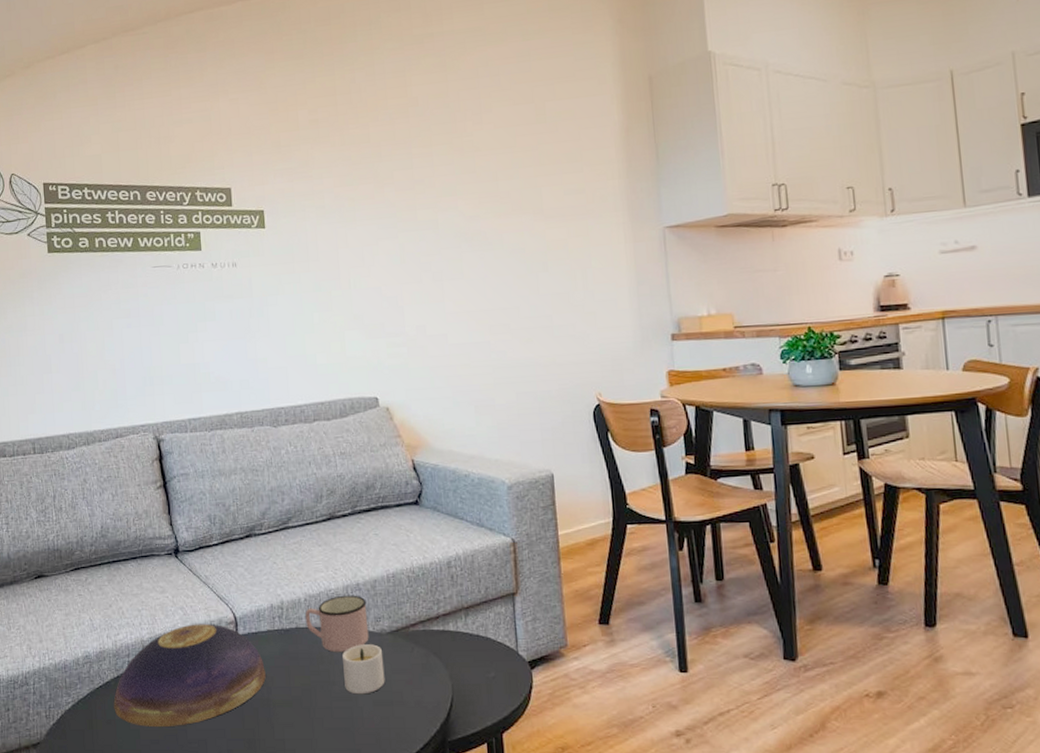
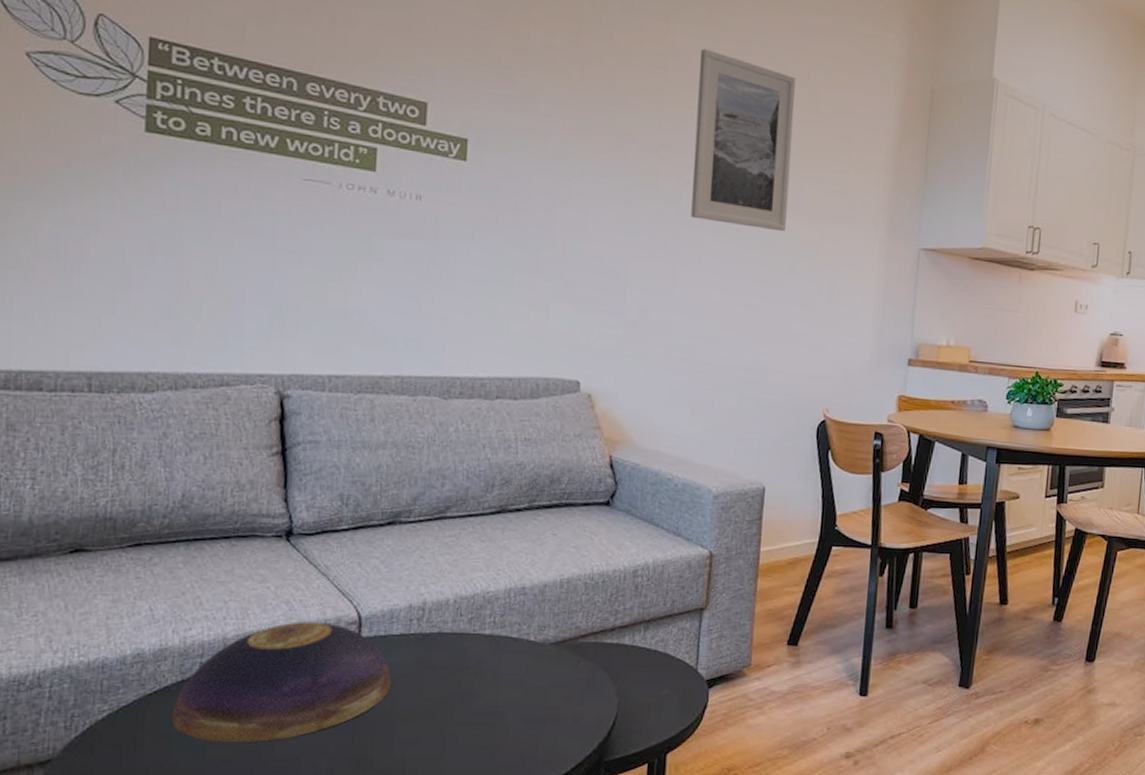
mug: present [305,595,369,653] -> none [451,599,531,663]
candle: present [342,644,385,695] -> none [490,655,543,710]
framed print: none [435,91,533,240] -> present [691,48,795,232]

